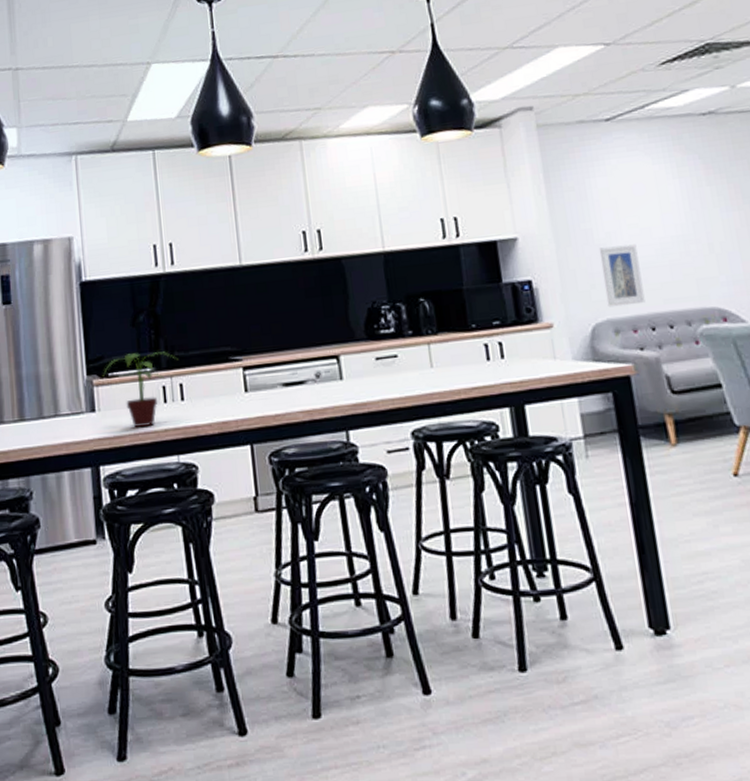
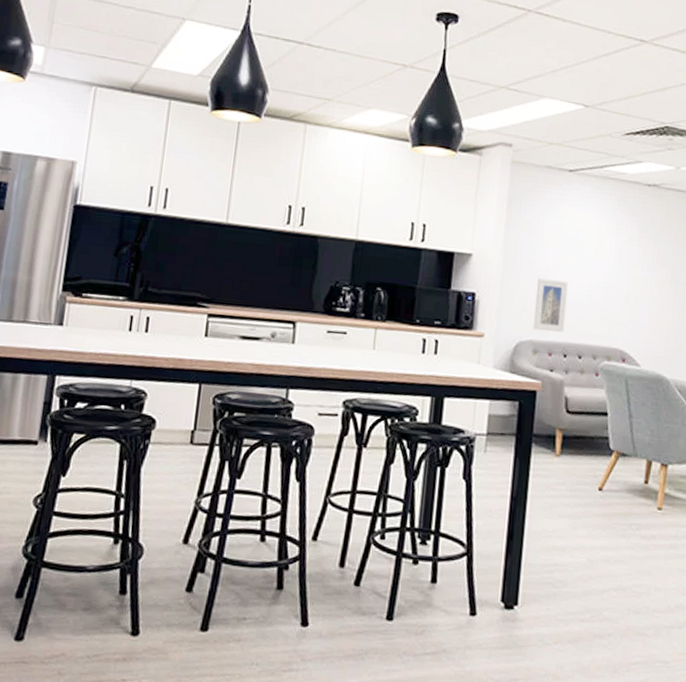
potted plant: present [102,351,178,427] -> none [76,280,151,350]

